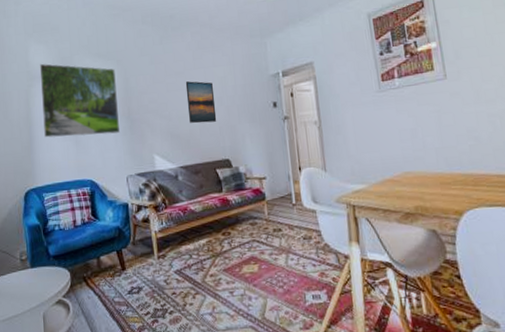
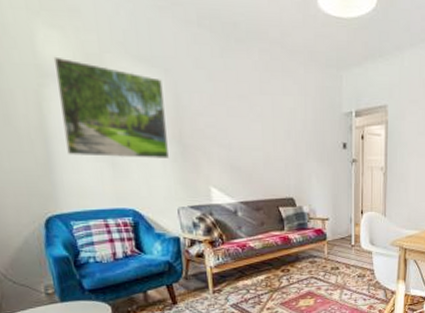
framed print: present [185,81,217,124] -> none [249,108,283,157]

